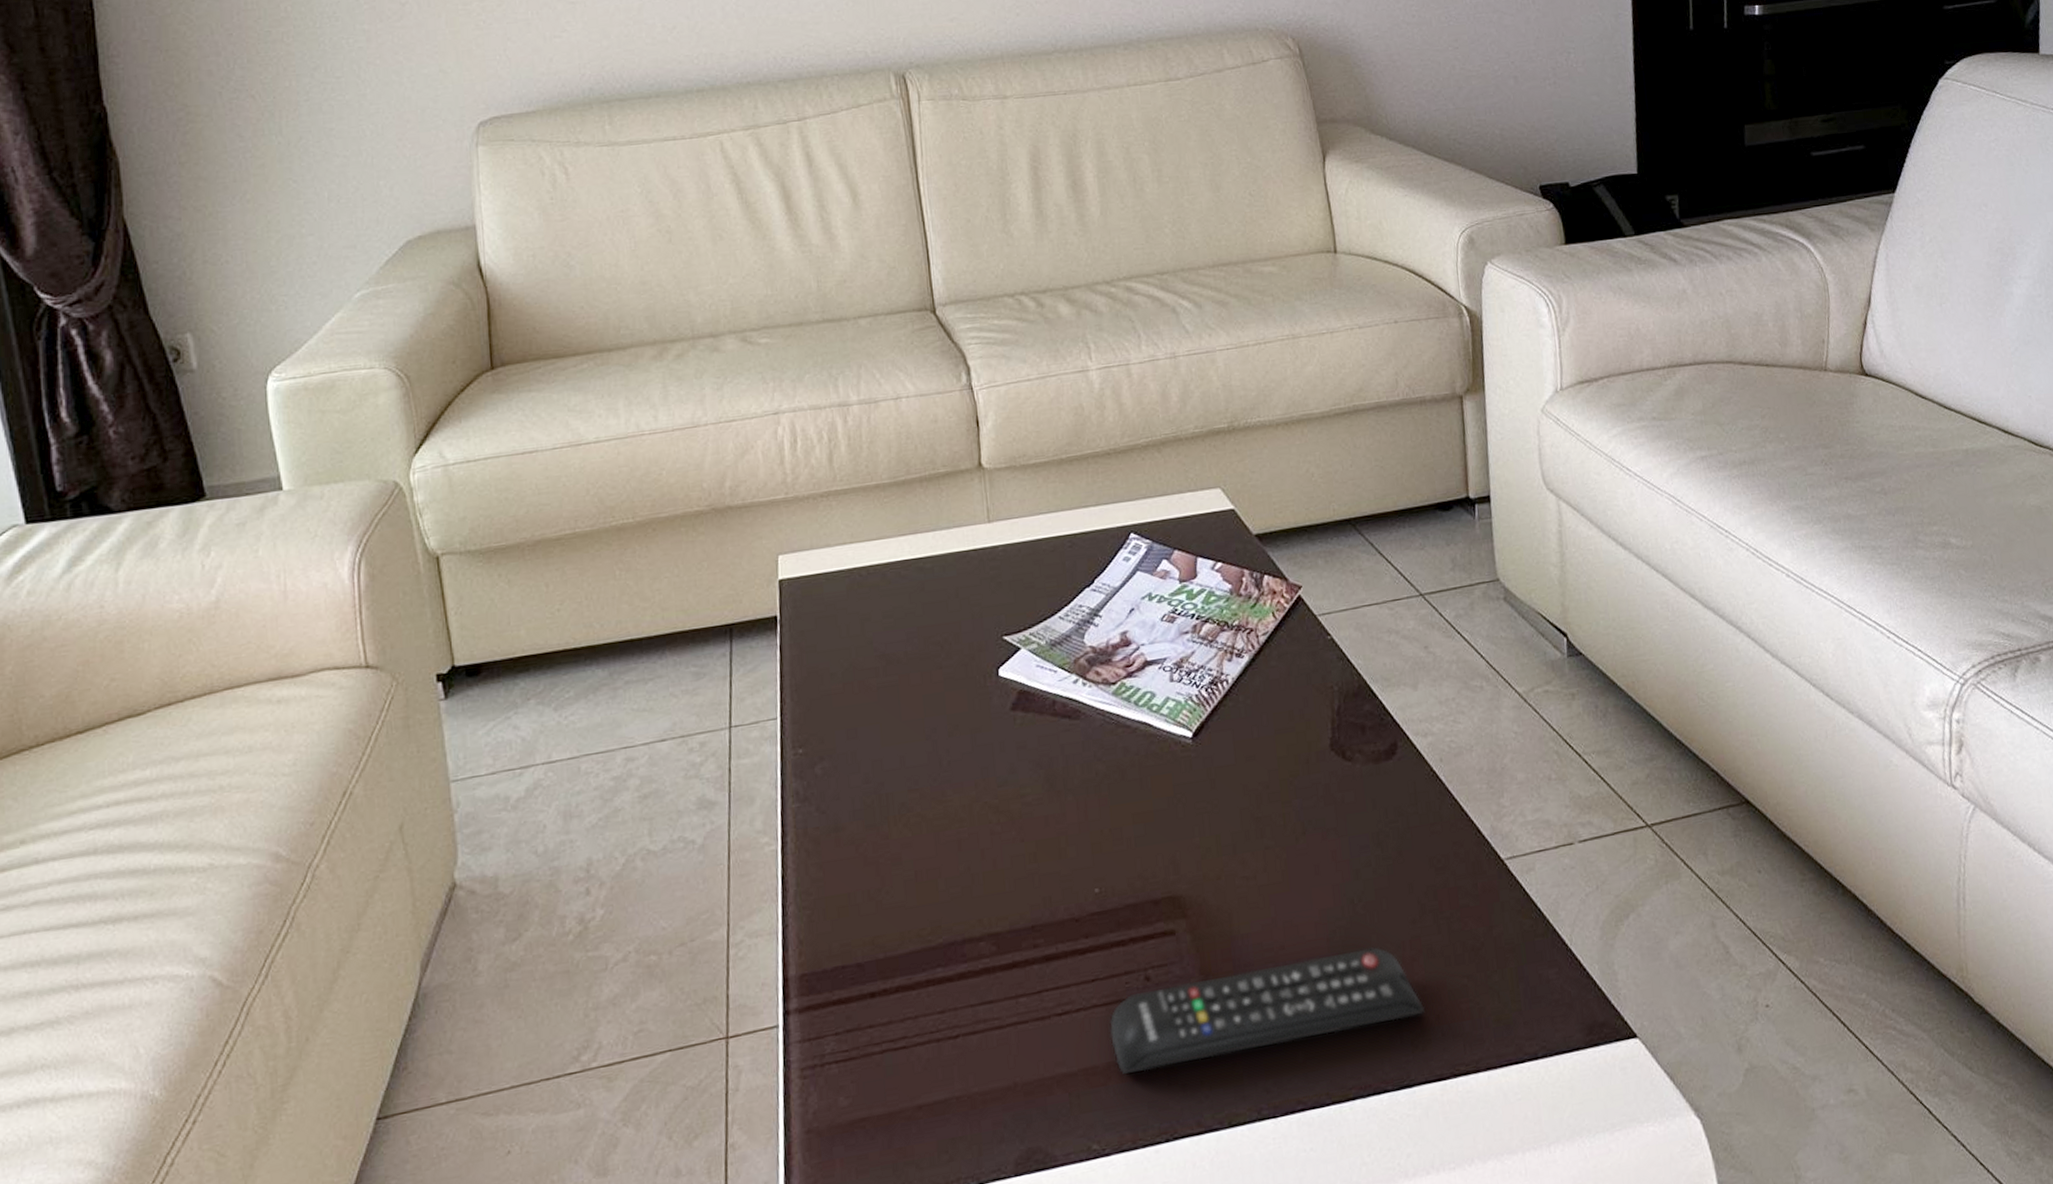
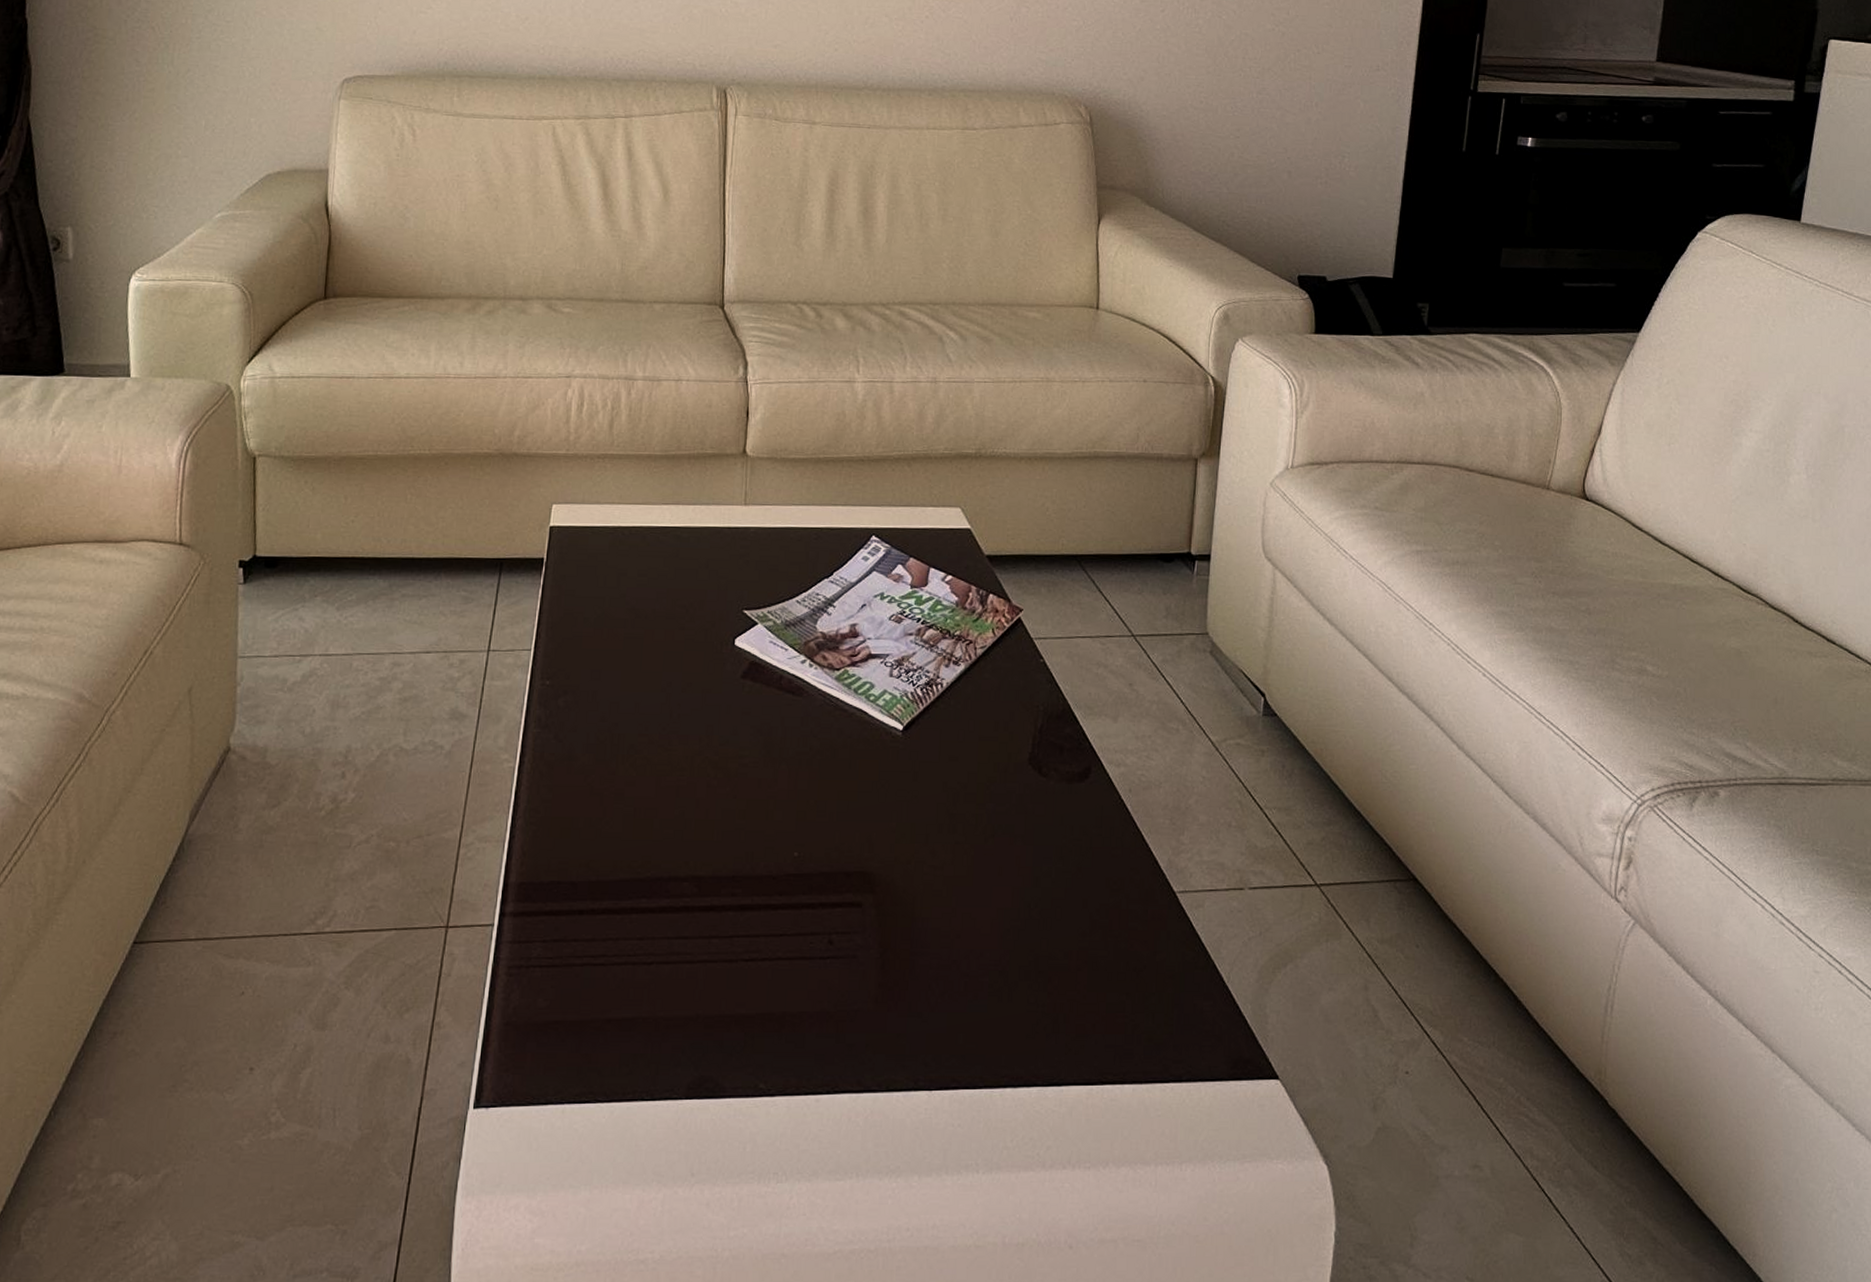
remote control: present [1109,946,1425,1074] -> none [789,951,1082,1026]

